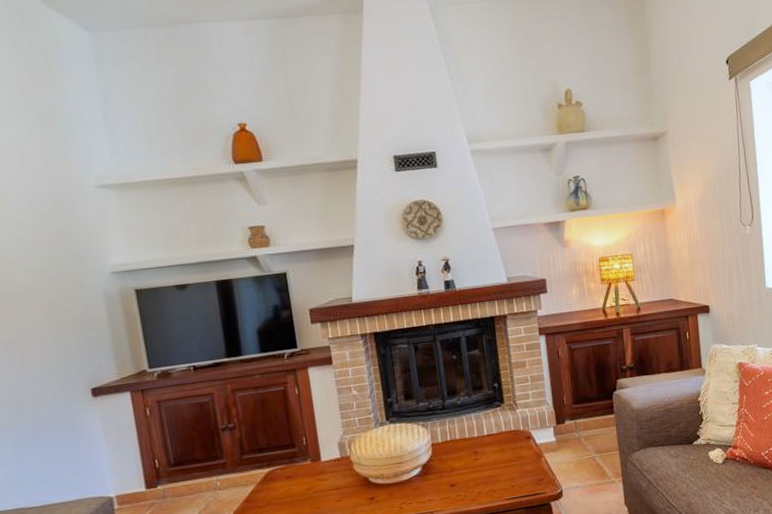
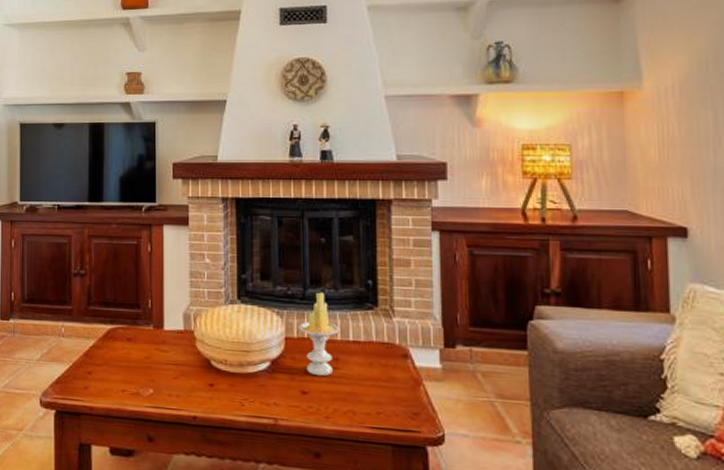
candle: none [441,400,477,469] -> present [298,292,341,377]

